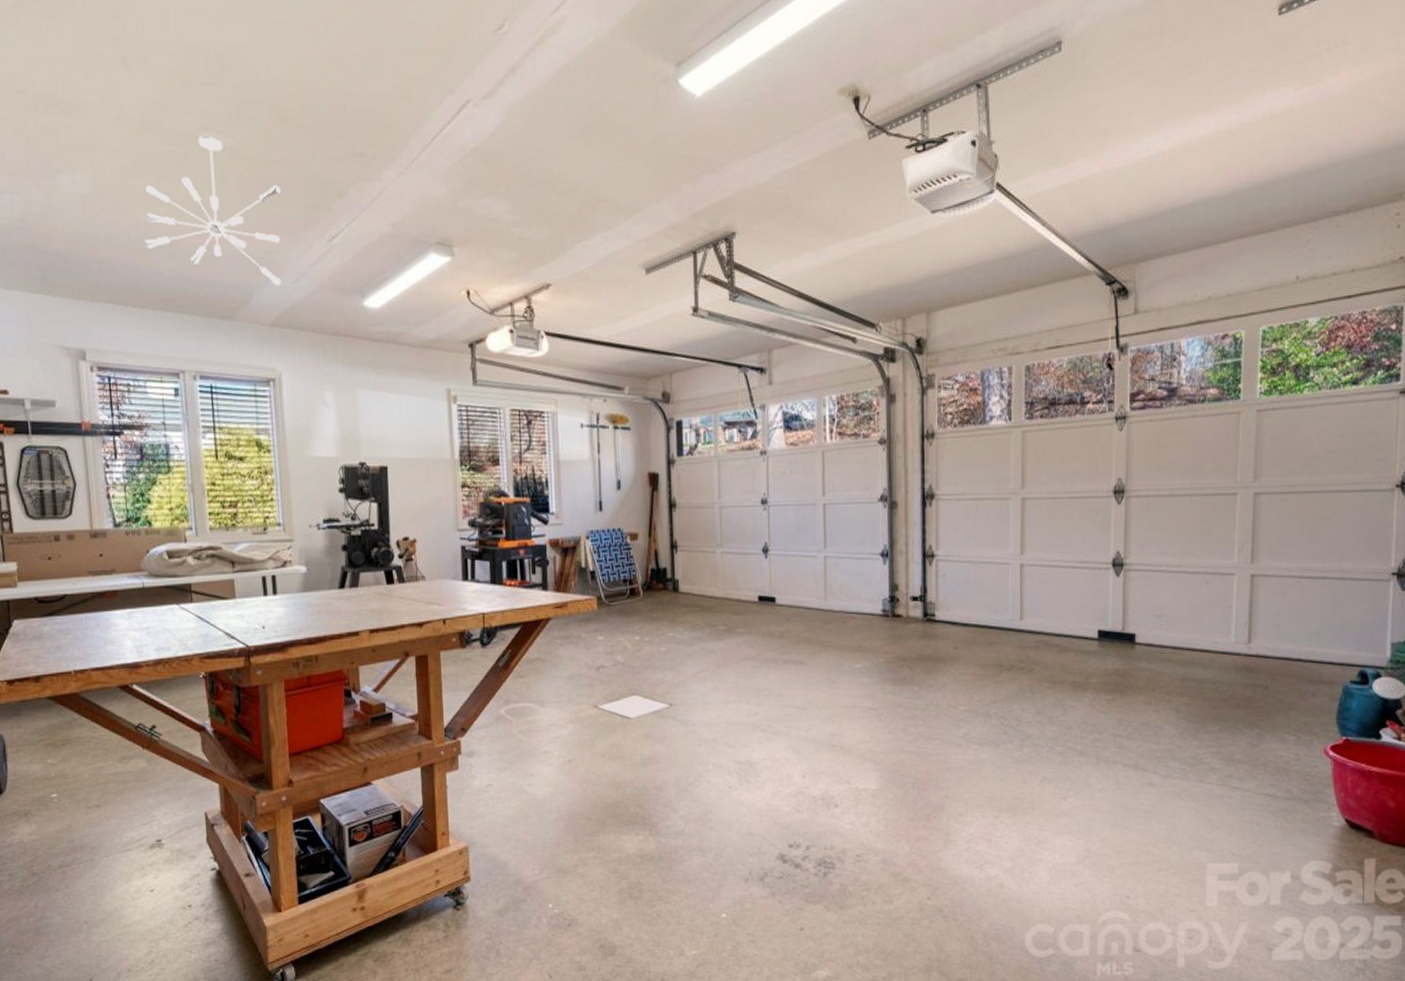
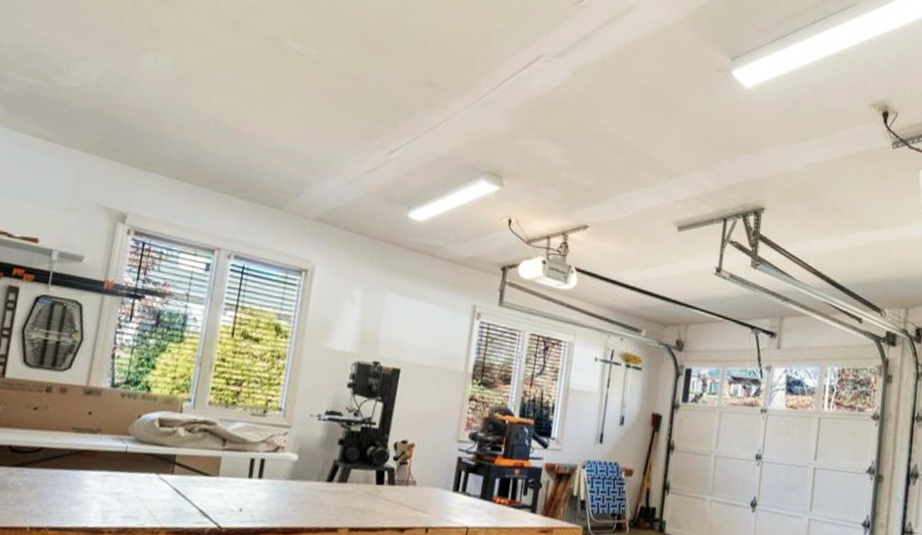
light fixture: present [144,135,282,286] -> none [210,43,352,186]

